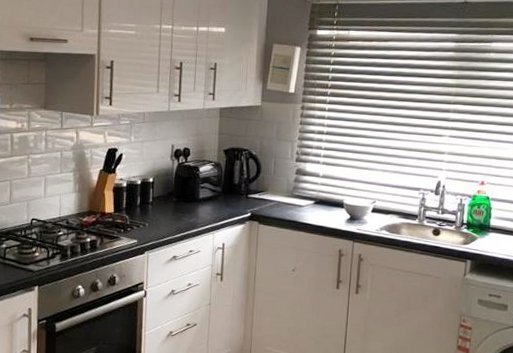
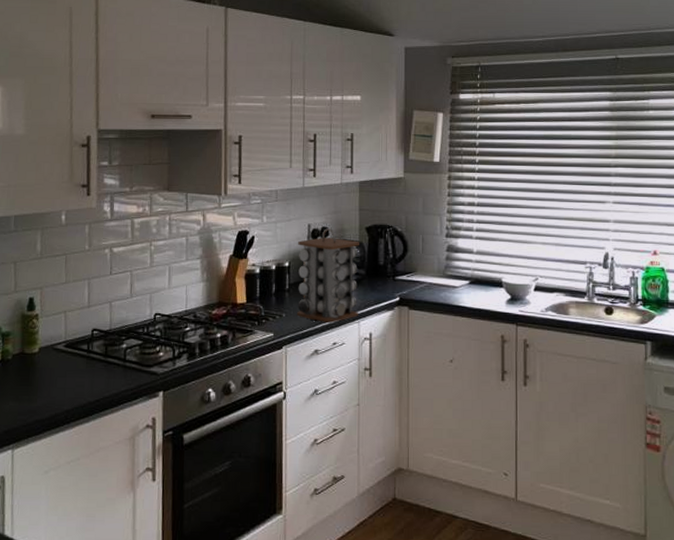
spice rack: none [158,149,217,233] -> present [296,228,359,323]

